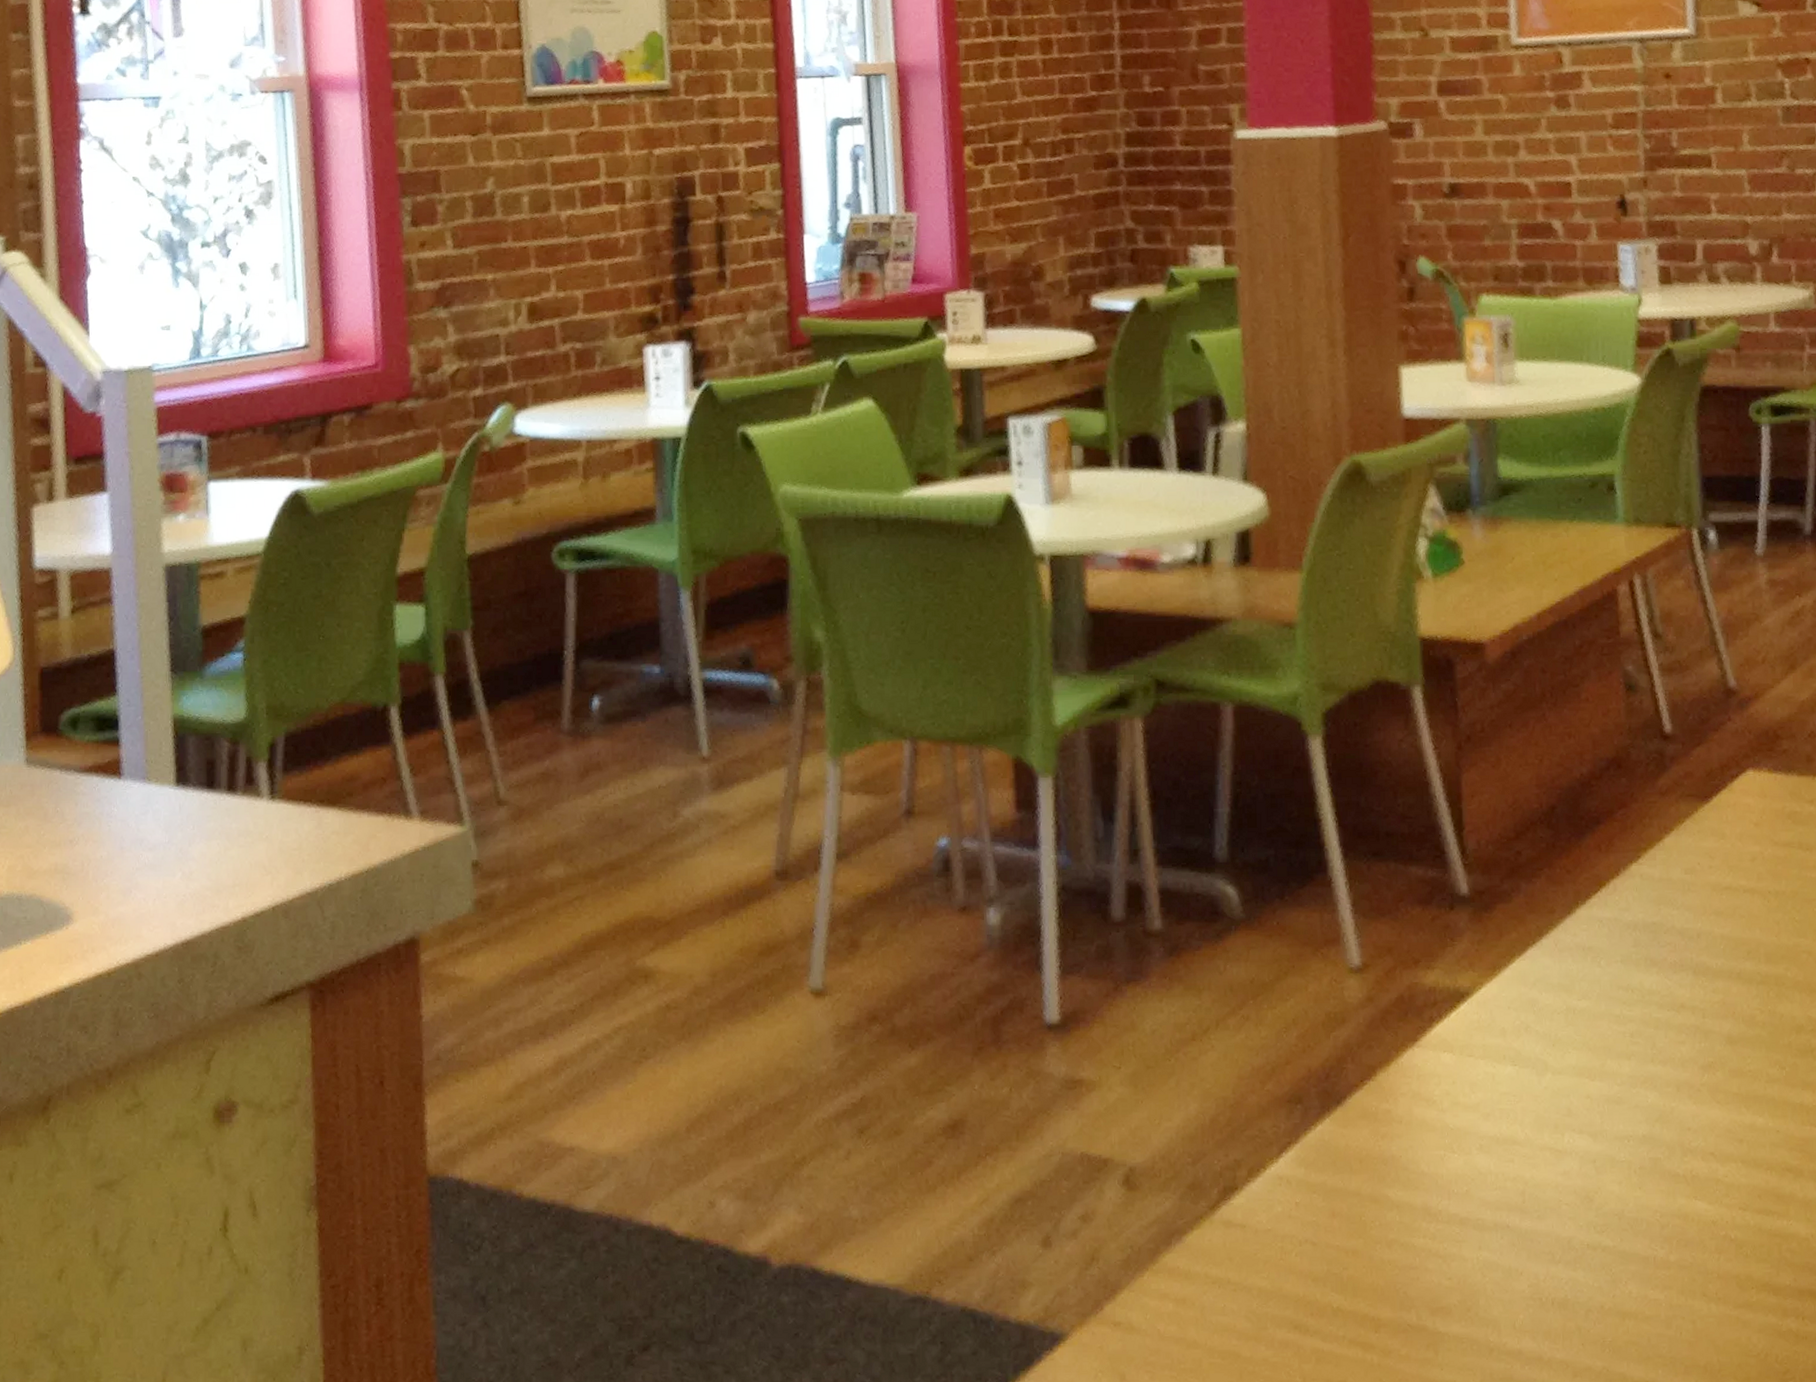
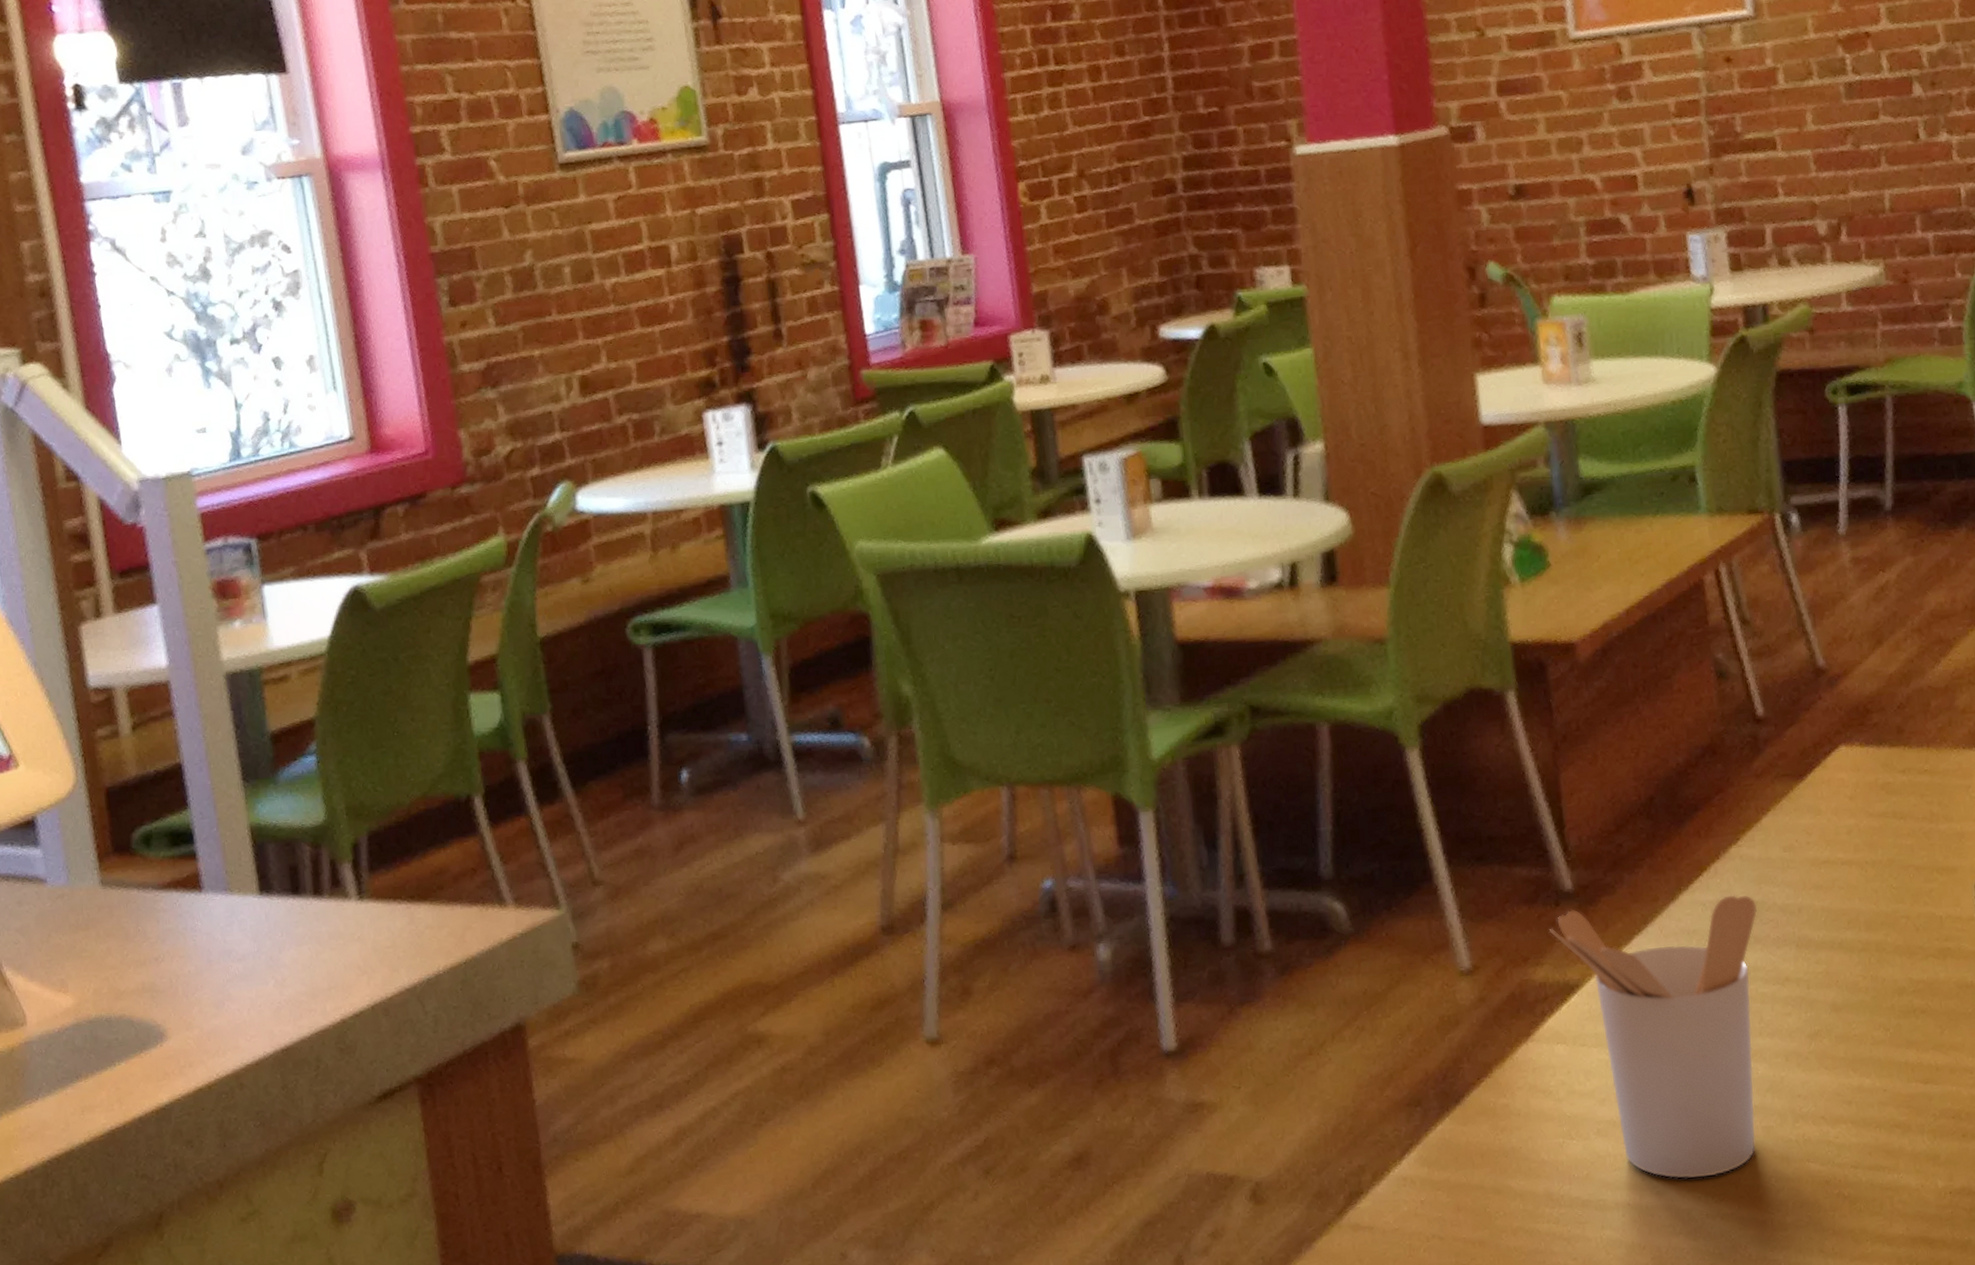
utensil holder: none [1443,914,1655,1205] -> present [1549,894,1757,1179]

